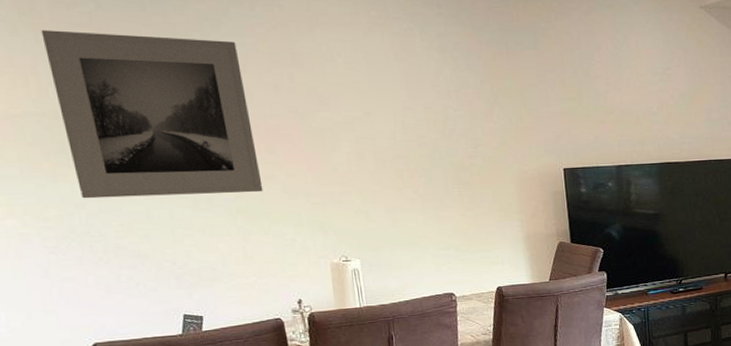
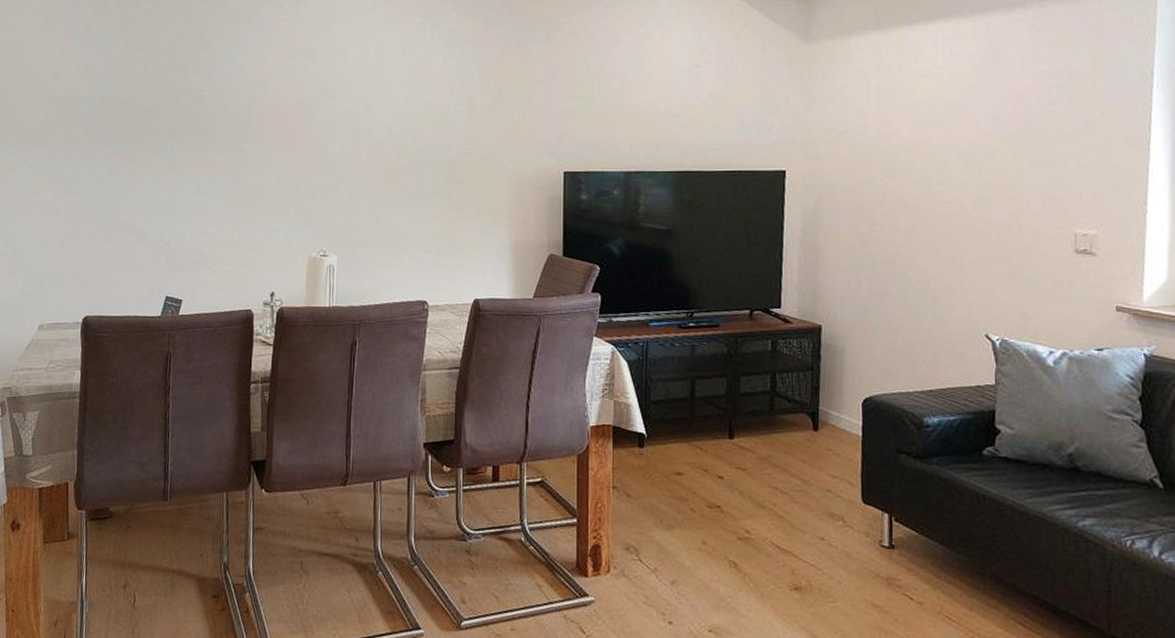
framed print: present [41,30,263,199] -> none [106,26,262,180]

